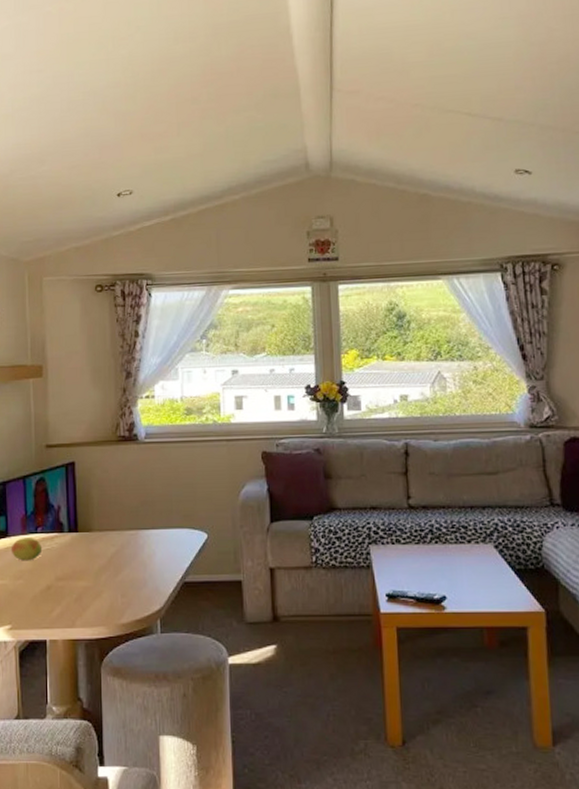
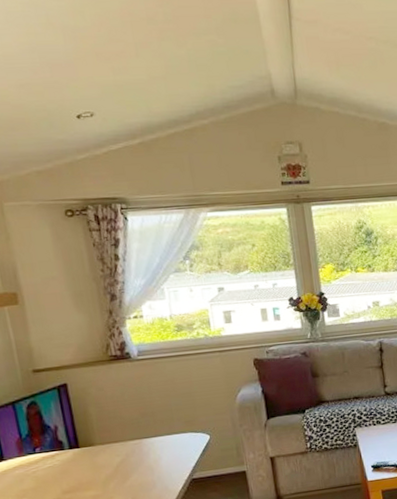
fruit: present [11,538,43,561] -> none [9,458,44,481]

